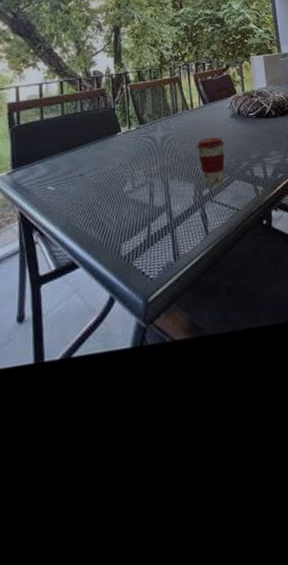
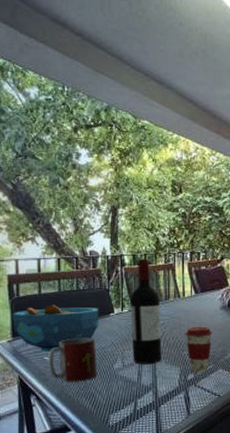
bowl: none [12,128,105,182] -> present [12,305,98,353]
mug: none [52,161,105,212] -> present [48,338,97,382]
wine bottle: none [137,74,174,185] -> present [130,258,162,364]

